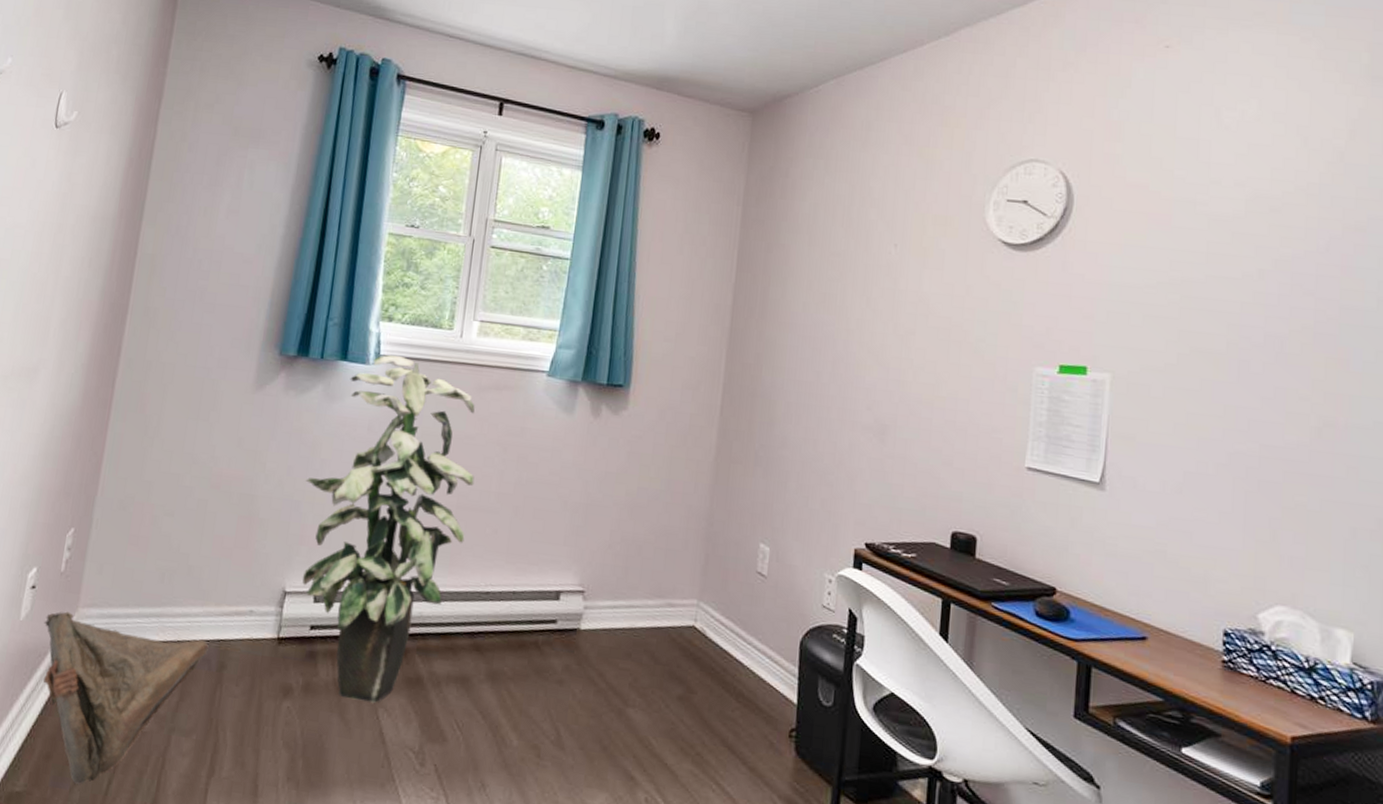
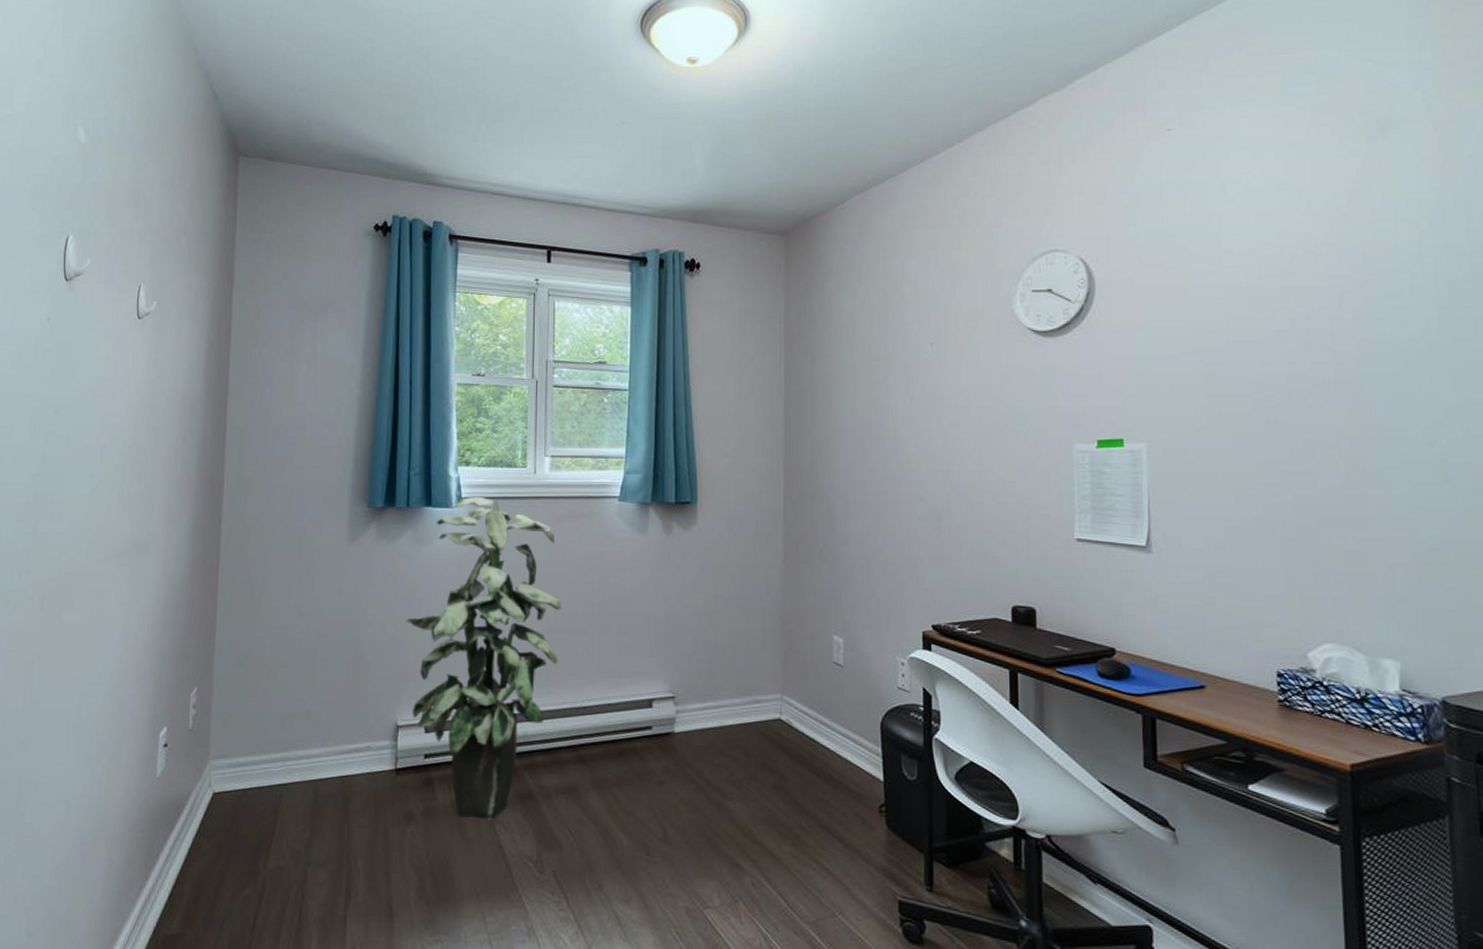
bag: present [42,611,209,785] -> none [179,764,333,922]

